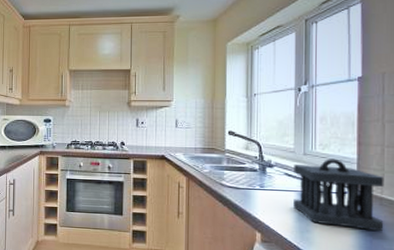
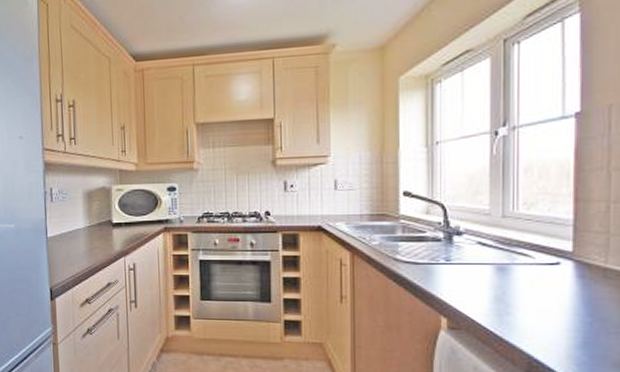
utensil holder: present [293,158,385,231] -> none [489,220,610,310]

